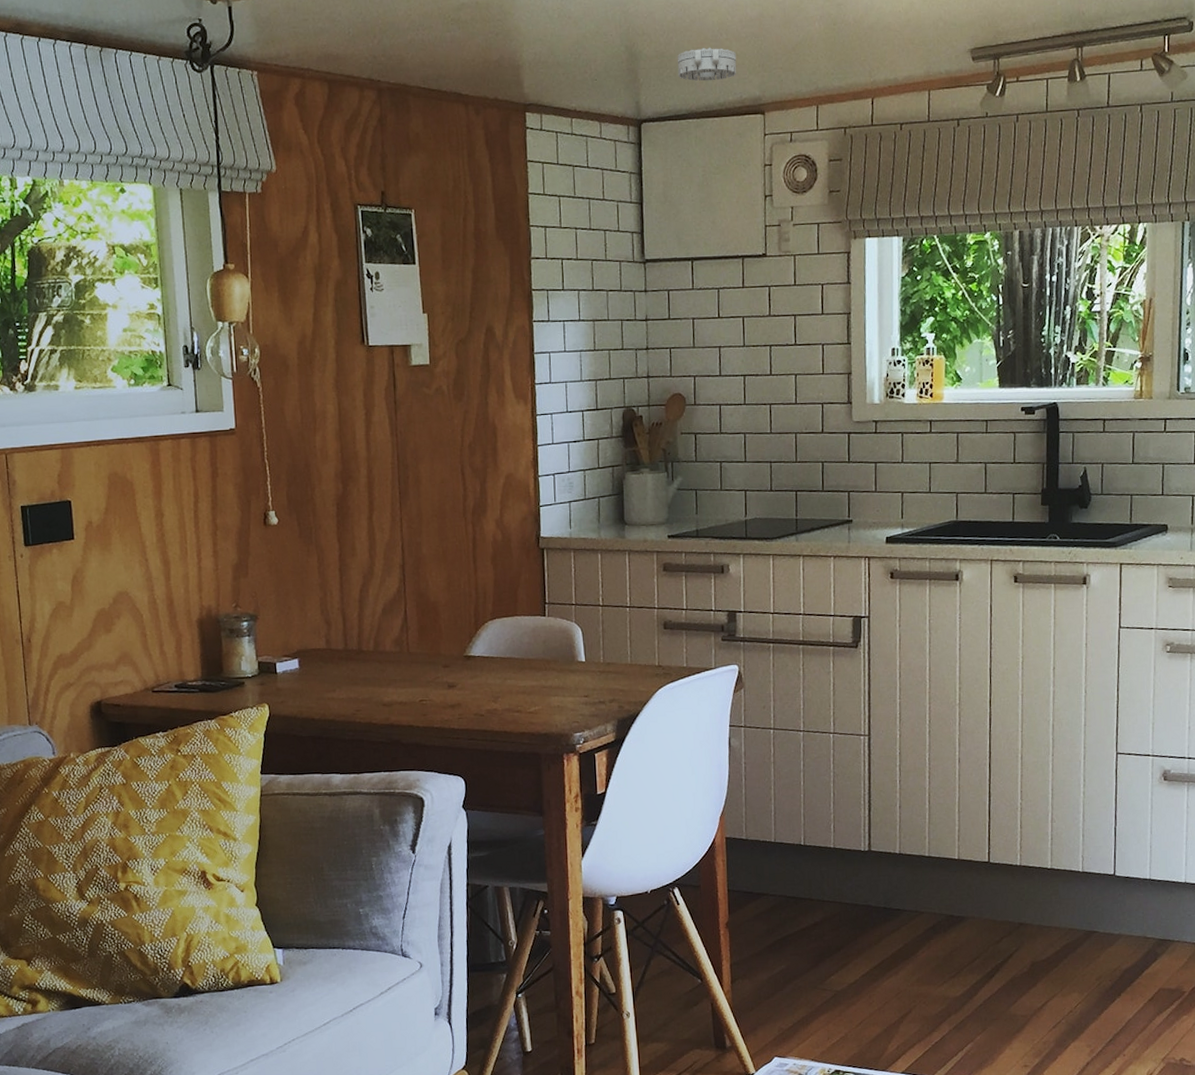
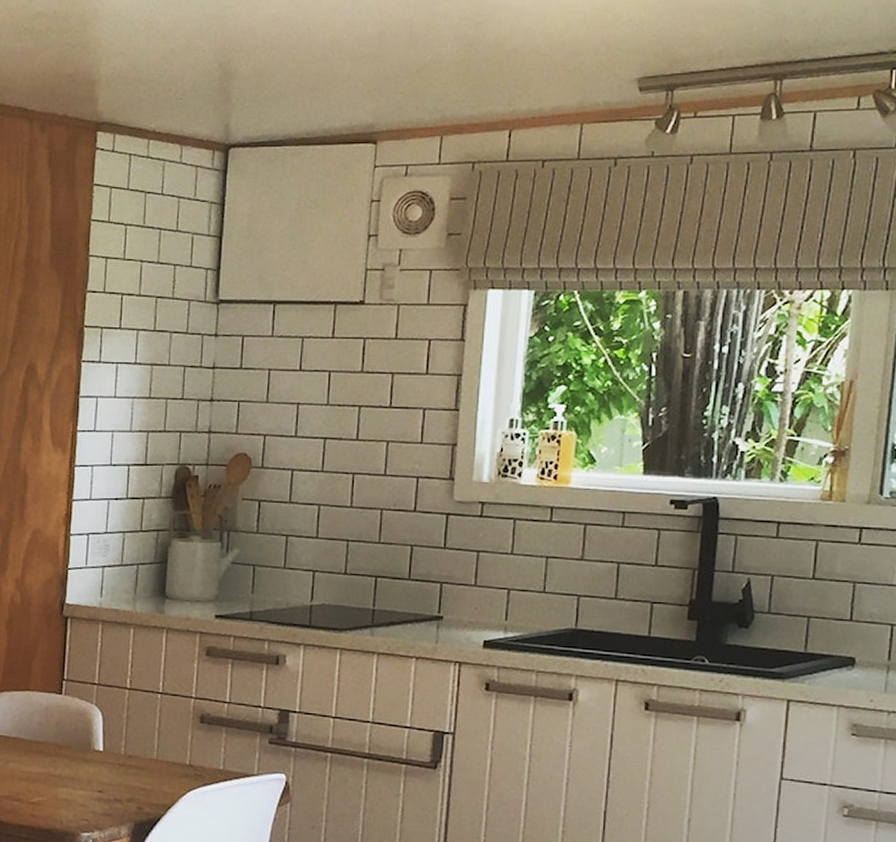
smoke detector: present [677,47,737,82] -> none [277,67,349,105]

